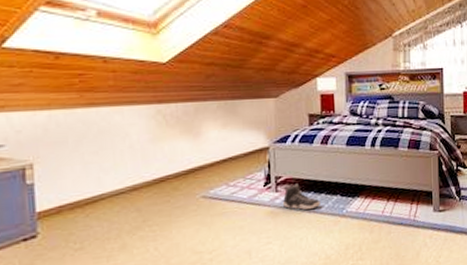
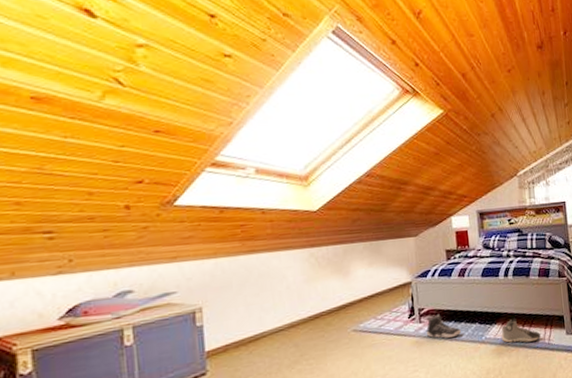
sneaker: none [364,191,406,219] -> present [501,318,541,343]

